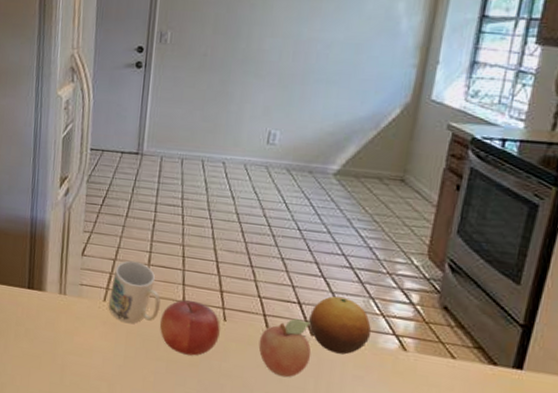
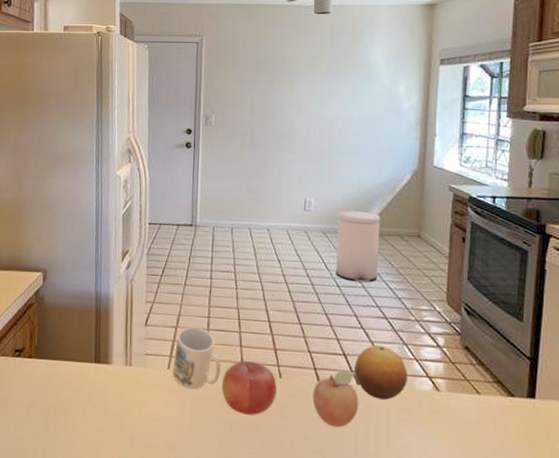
pedal bin: none [297,146,357,228] -> present [336,210,380,283]

